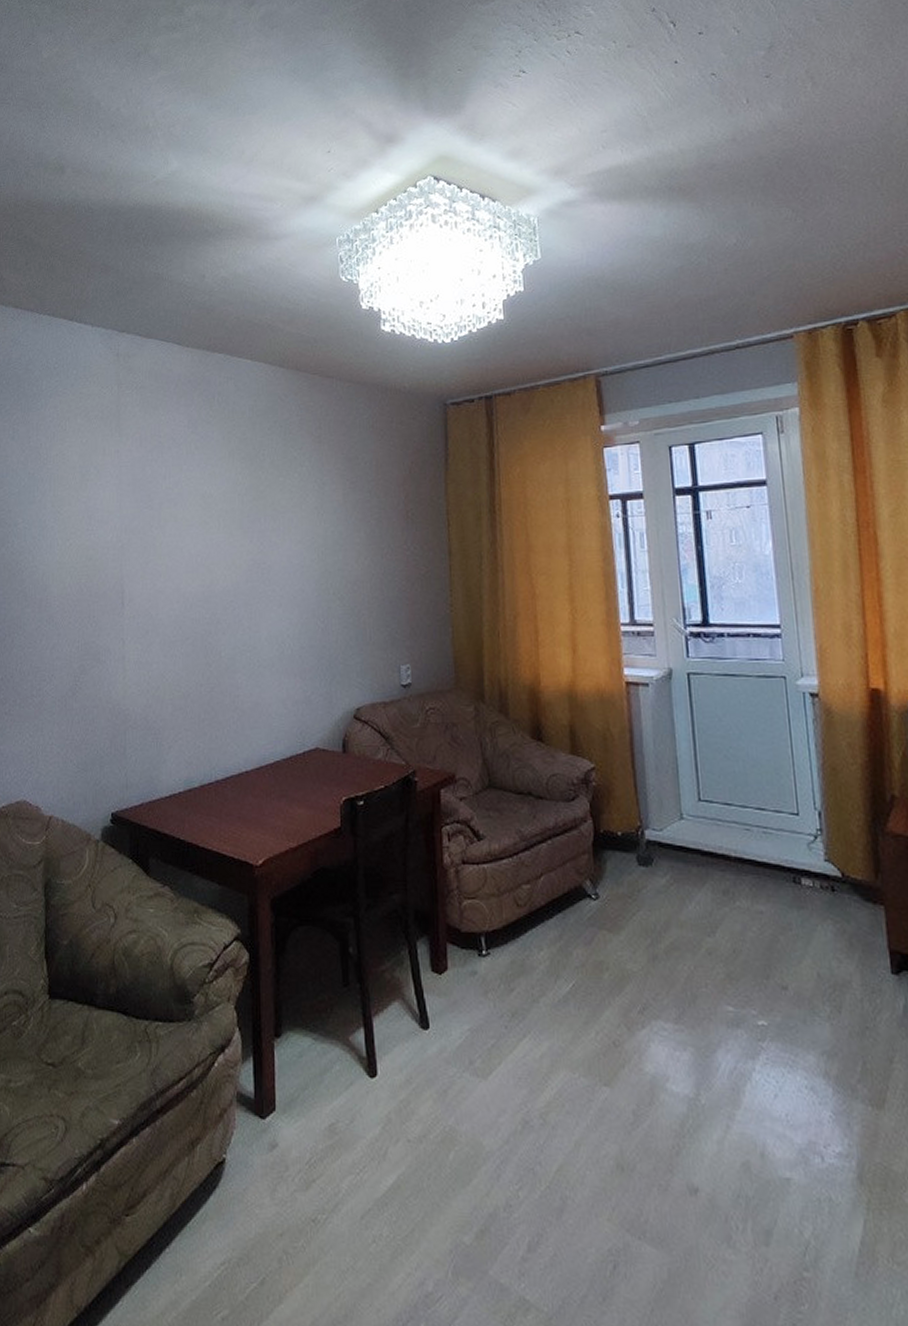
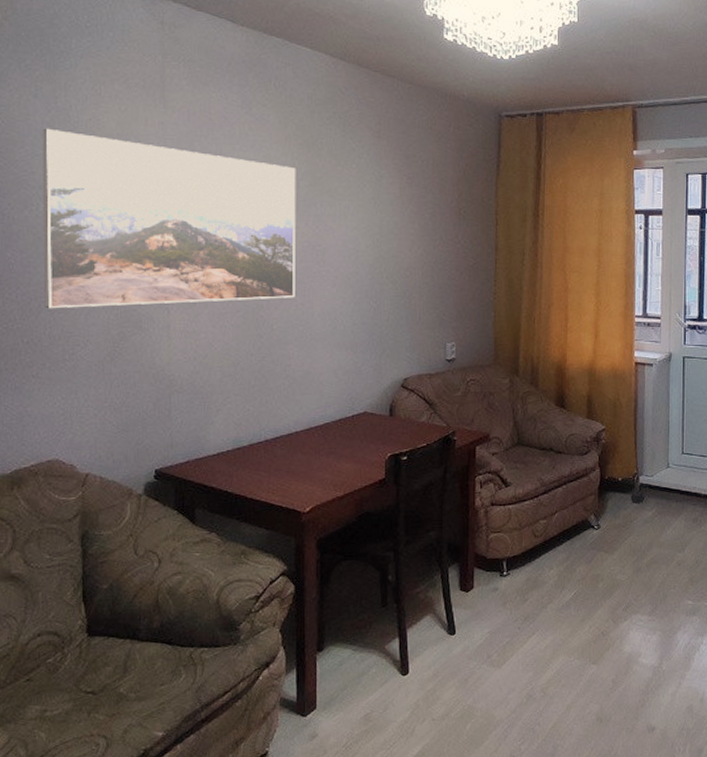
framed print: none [16,467,242,644] -> present [42,128,296,309]

